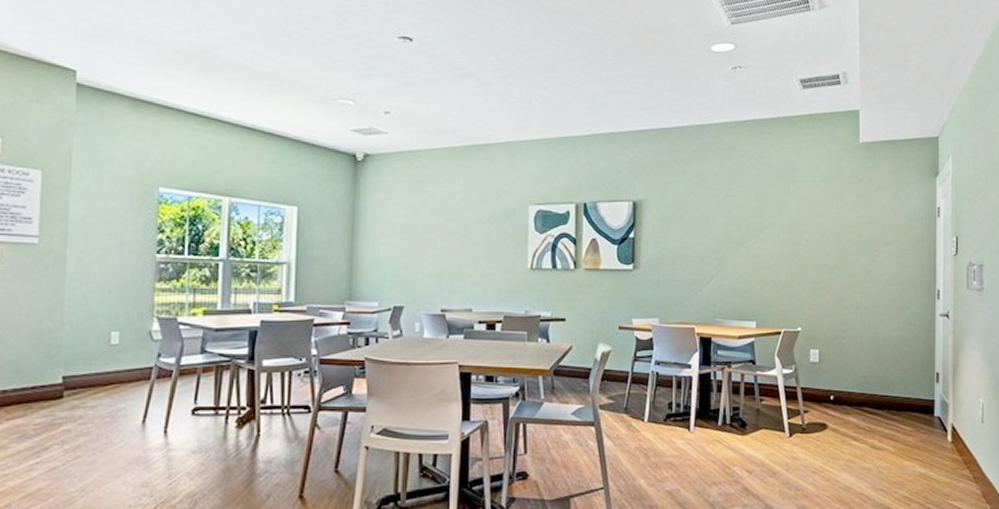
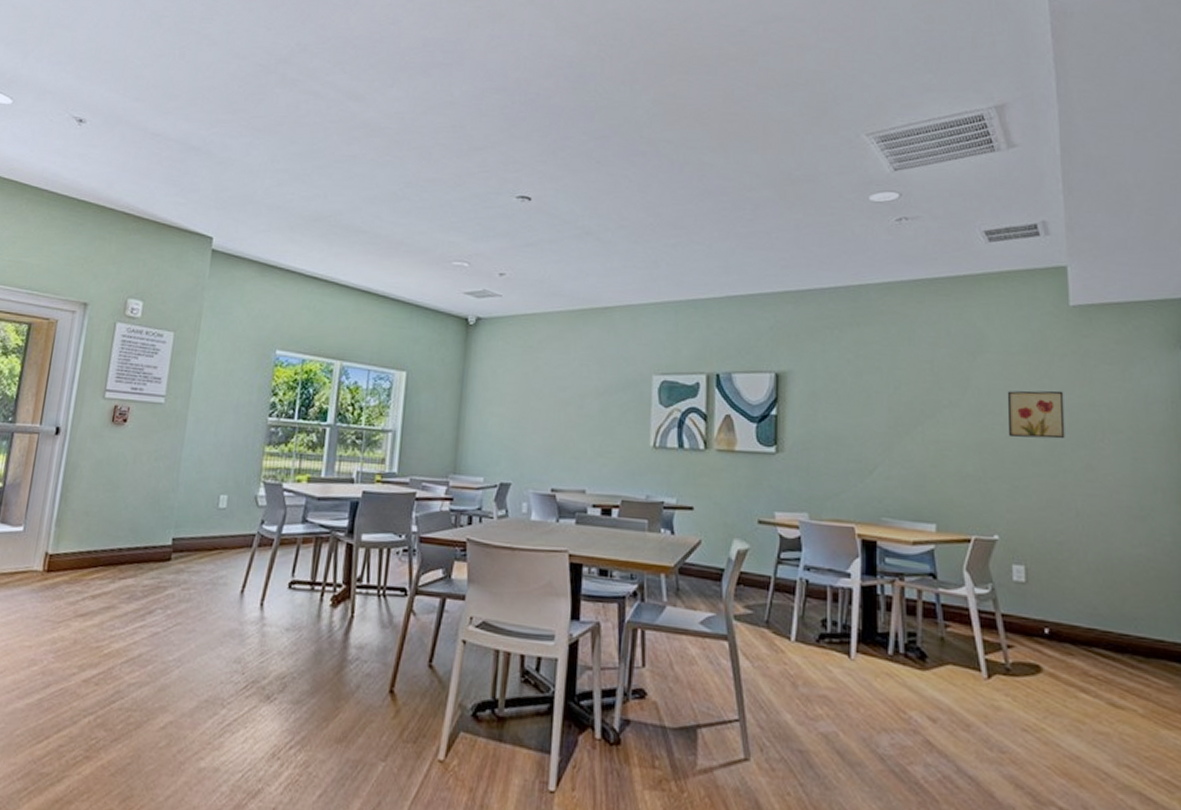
wall art: none [811,211,852,250] -> present [1007,390,1065,439]

